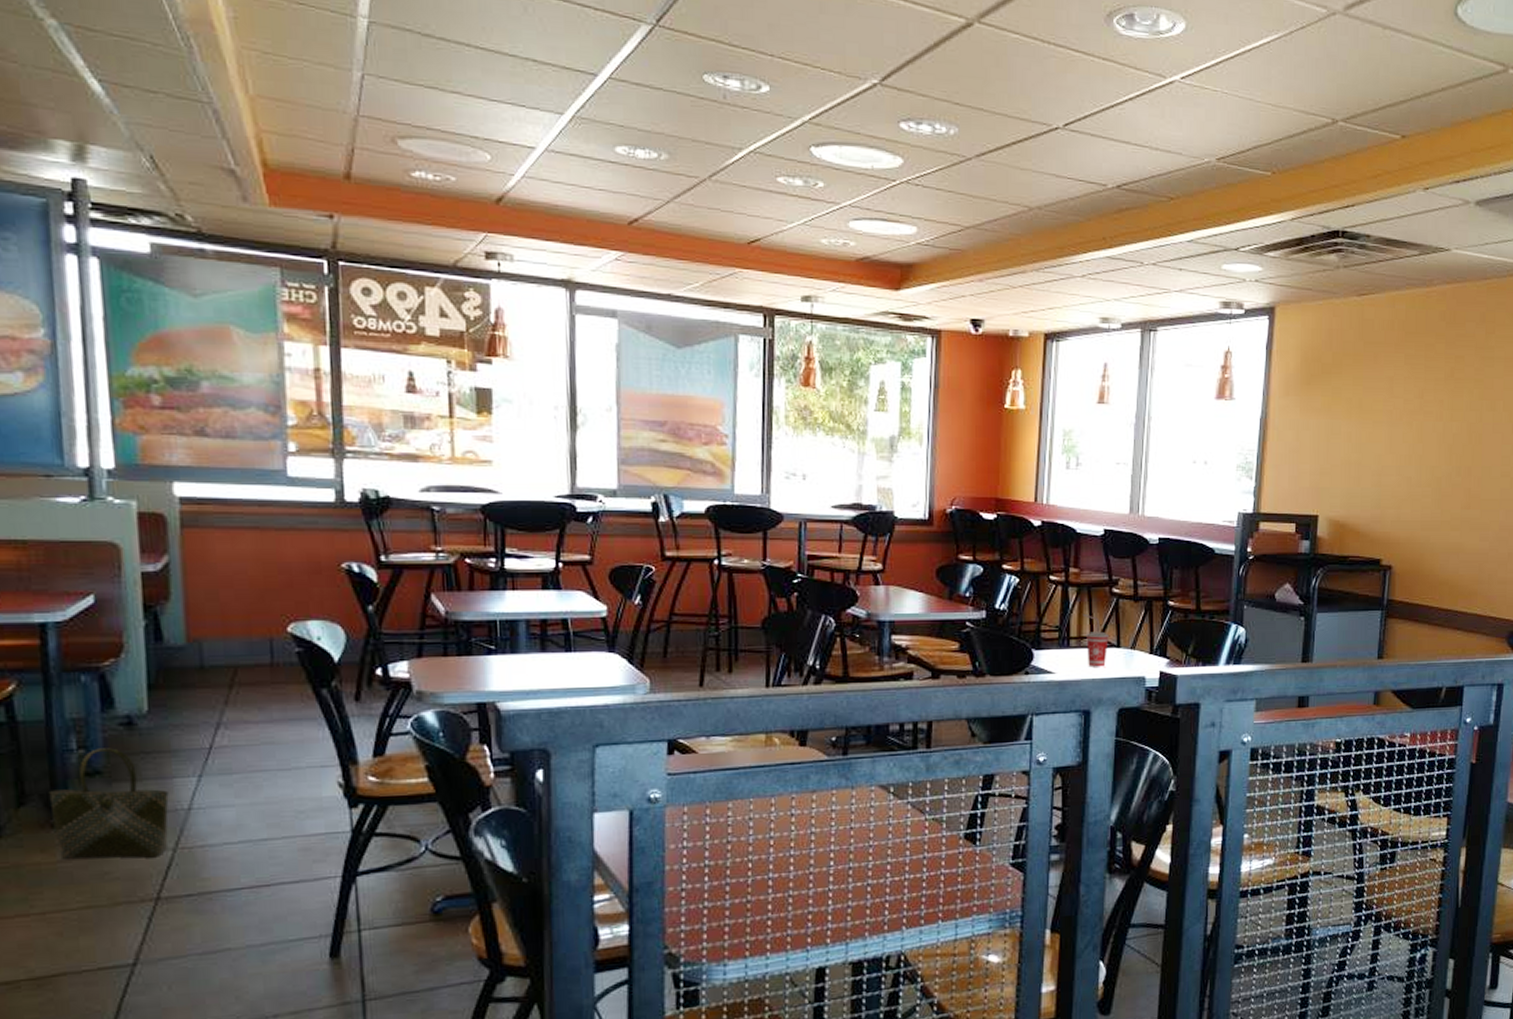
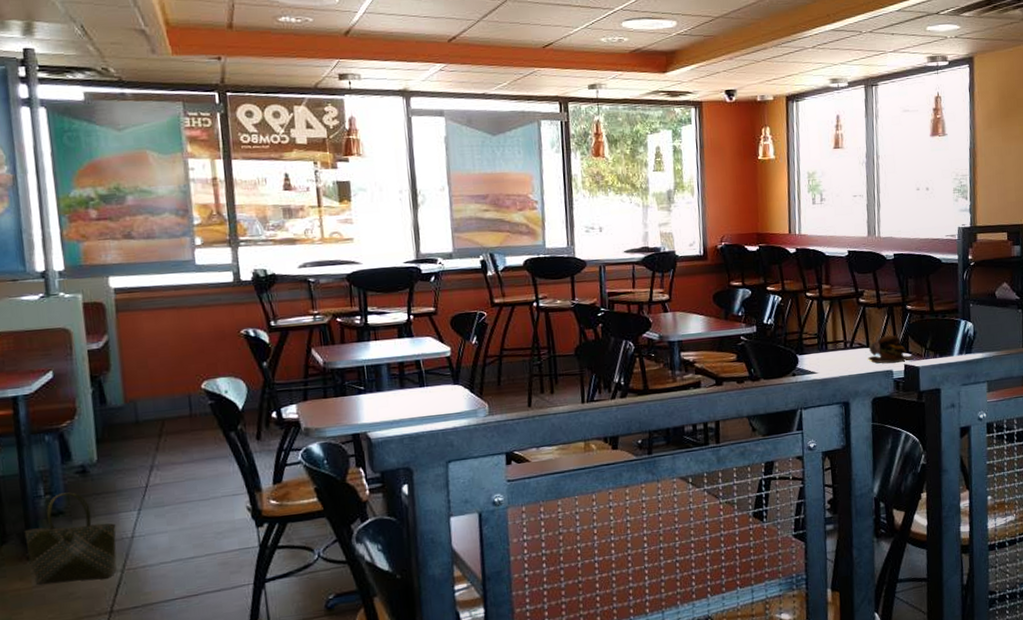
beverage cup: present [1082,613,1110,667] -> none [836,321,860,366]
burger: none [1117,635,1175,669] -> present [868,335,916,363]

